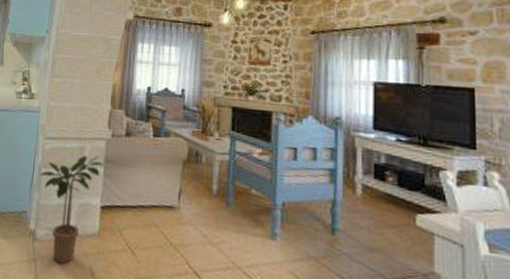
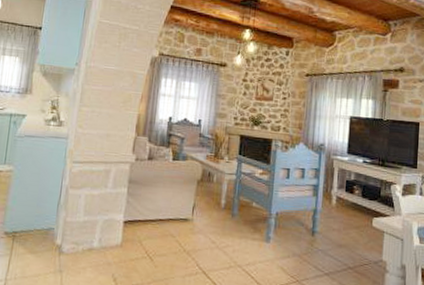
potted plant: present [40,155,105,264] -> none [68,177,128,273]

